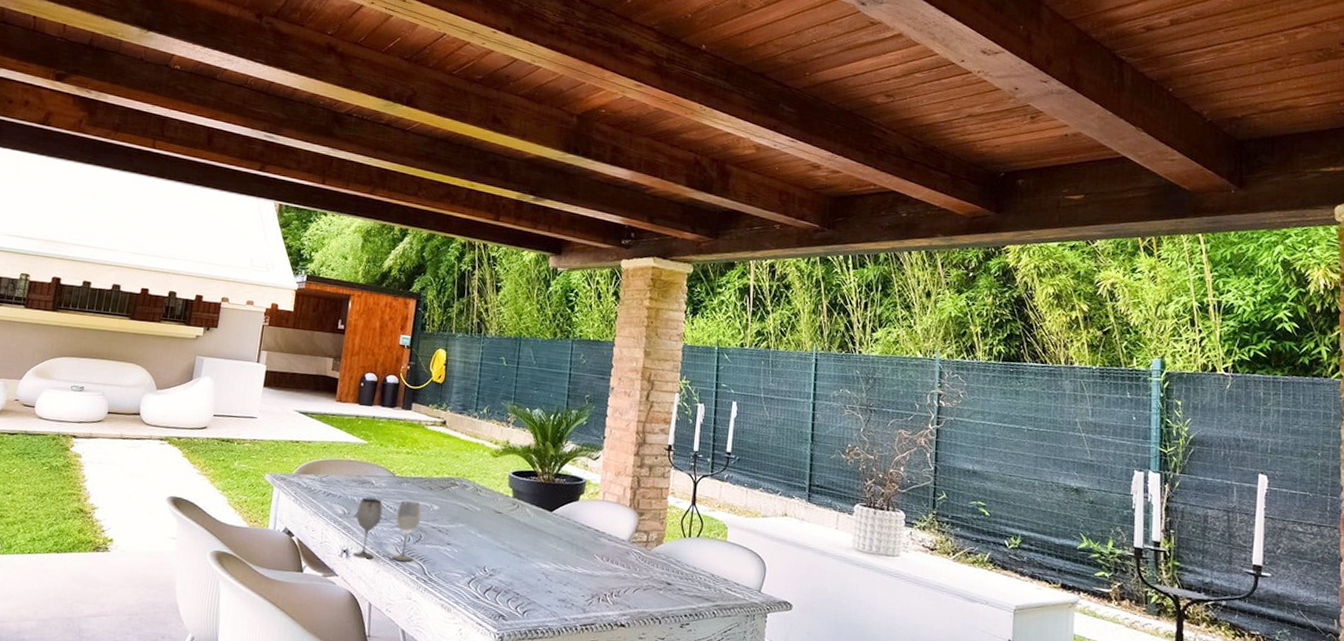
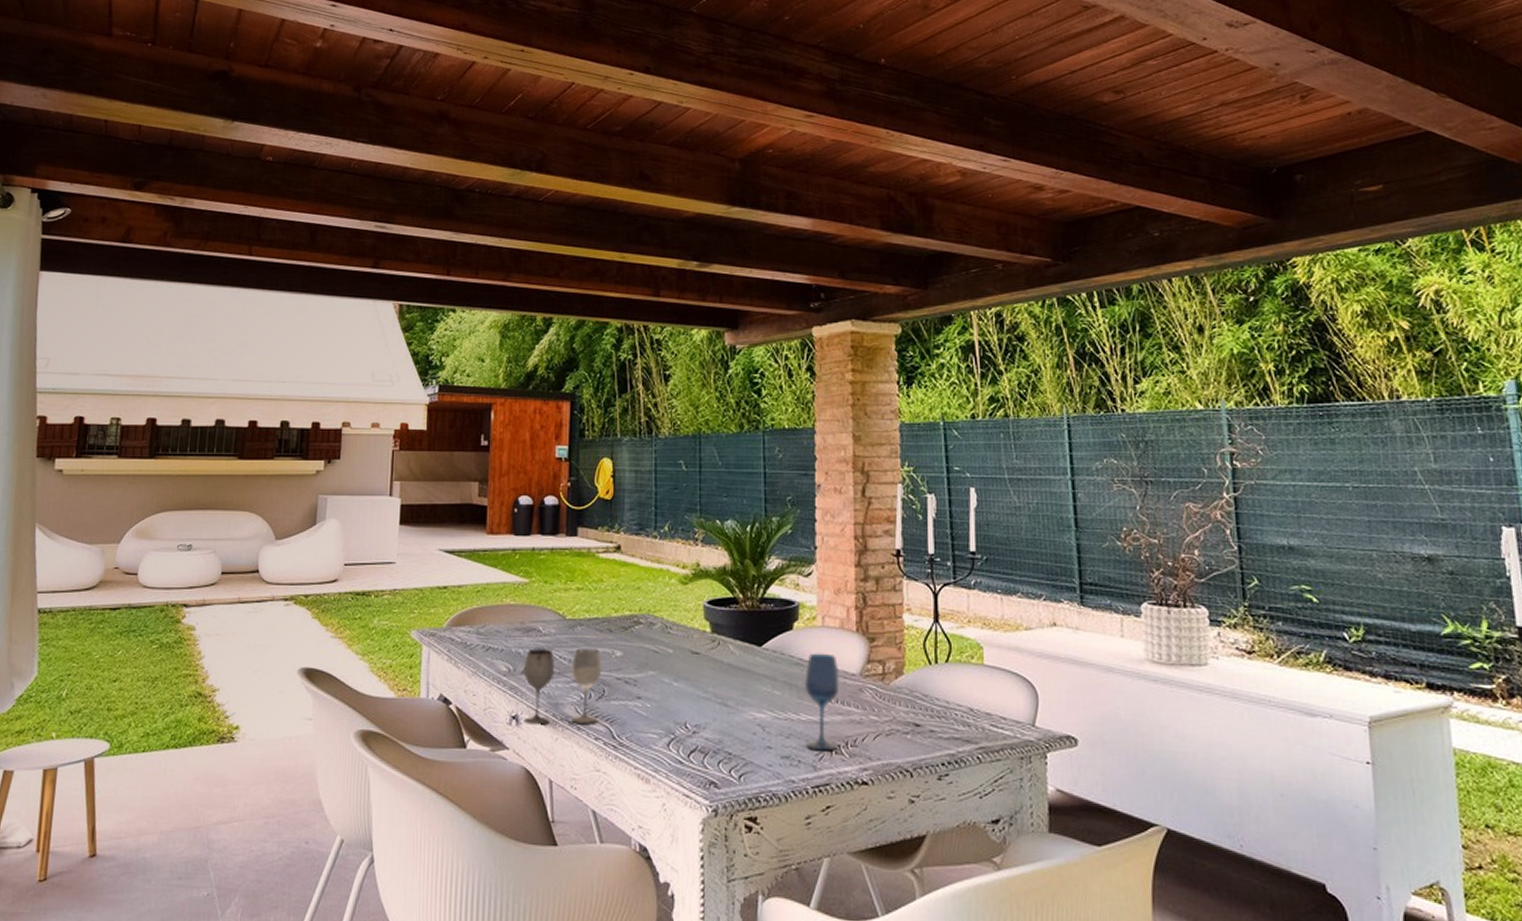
wineglass: none [579,520,613,599] -> present [804,653,841,751]

